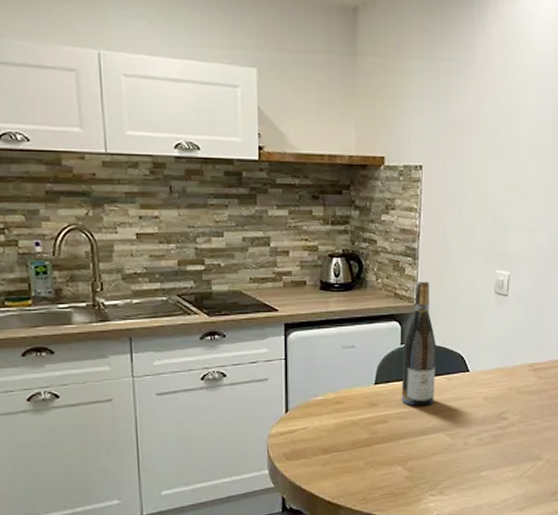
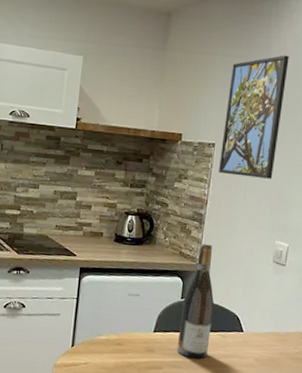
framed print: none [429,55,496,201] -> present [219,55,289,179]

